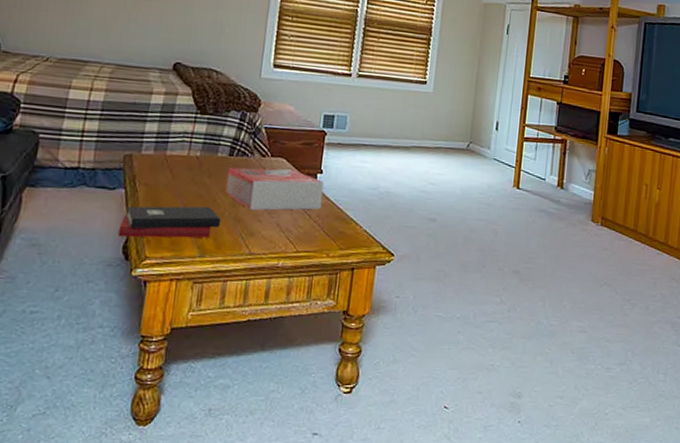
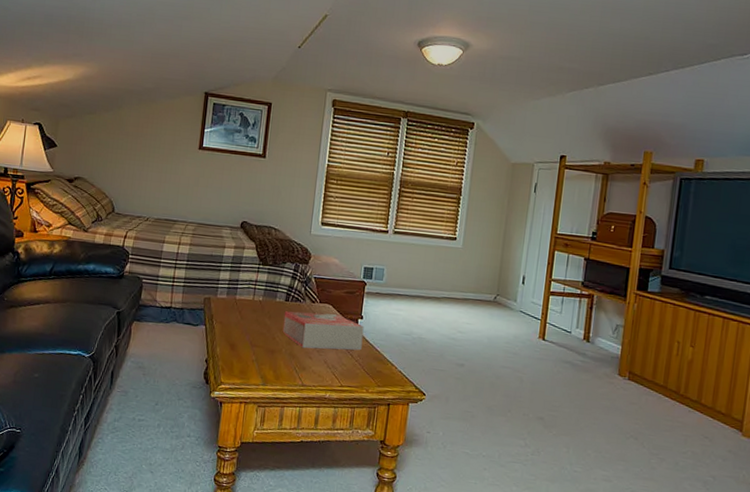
hardback book: present [117,206,221,238] -> none [200,340,280,370]

